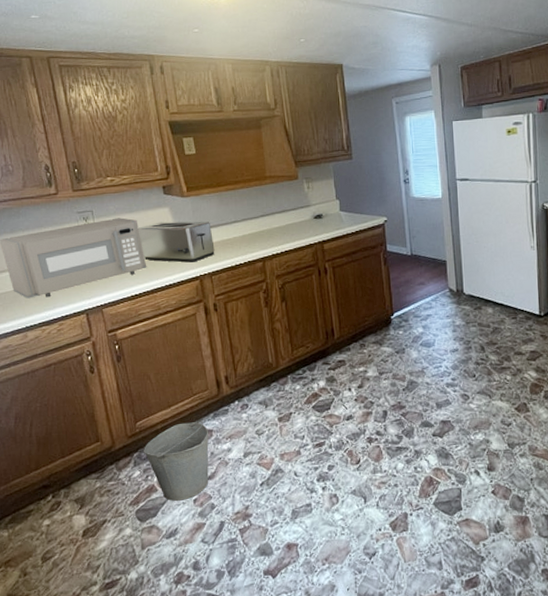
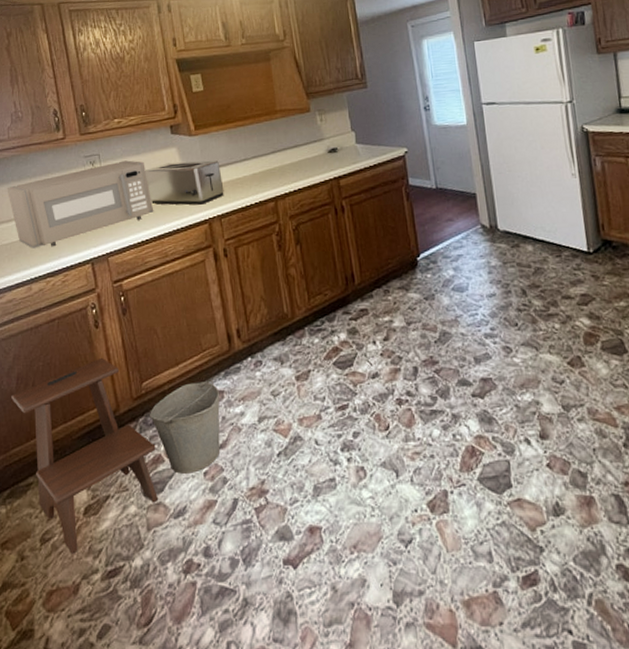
step stool: none [10,399,151,570] -> present [11,357,158,554]

